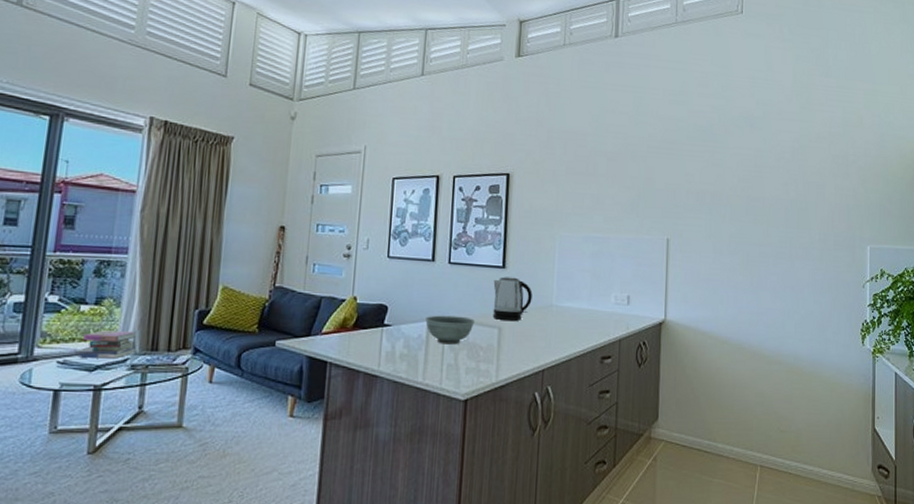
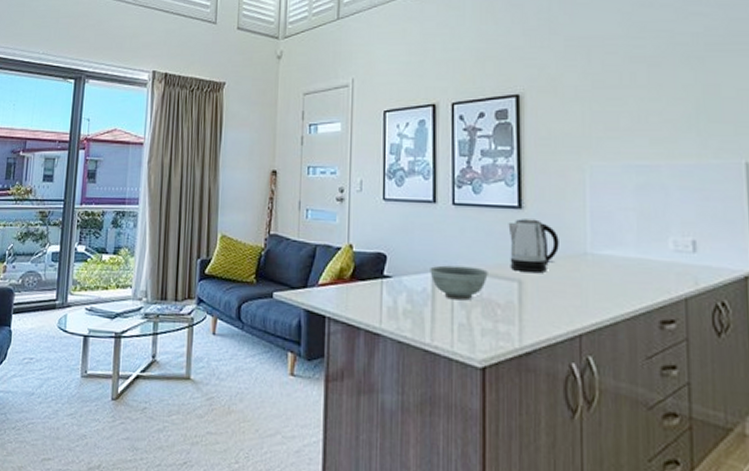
books: present [73,330,136,359] -> none [98,279,148,307]

